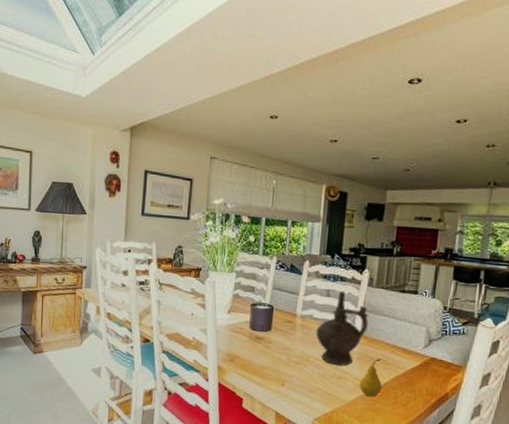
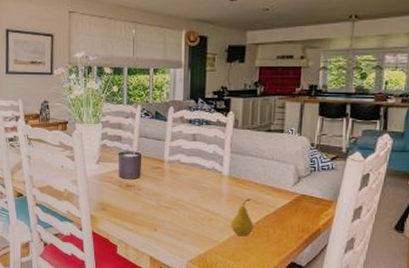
ceremonial vessel: present [315,291,369,366] -> none [184,134,237,208]

